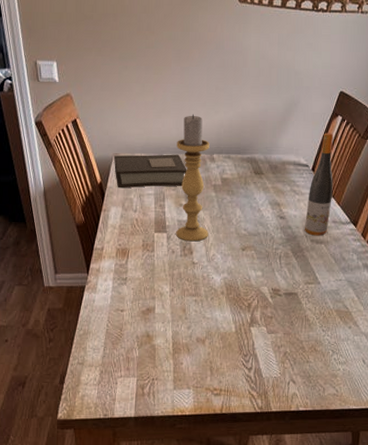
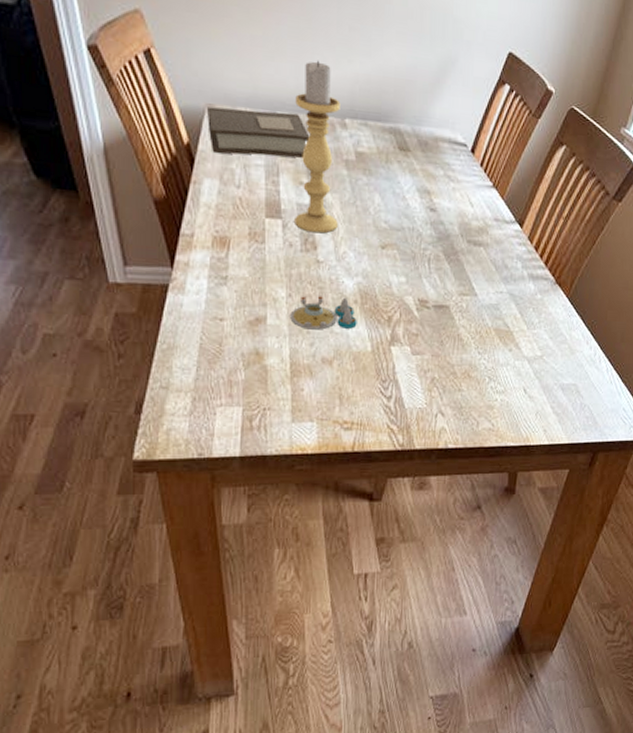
salt and pepper shaker set: none [172,289,224,316] -> present [290,296,357,330]
wine bottle: present [304,133,334,236] -> none [459,104,499,236]

